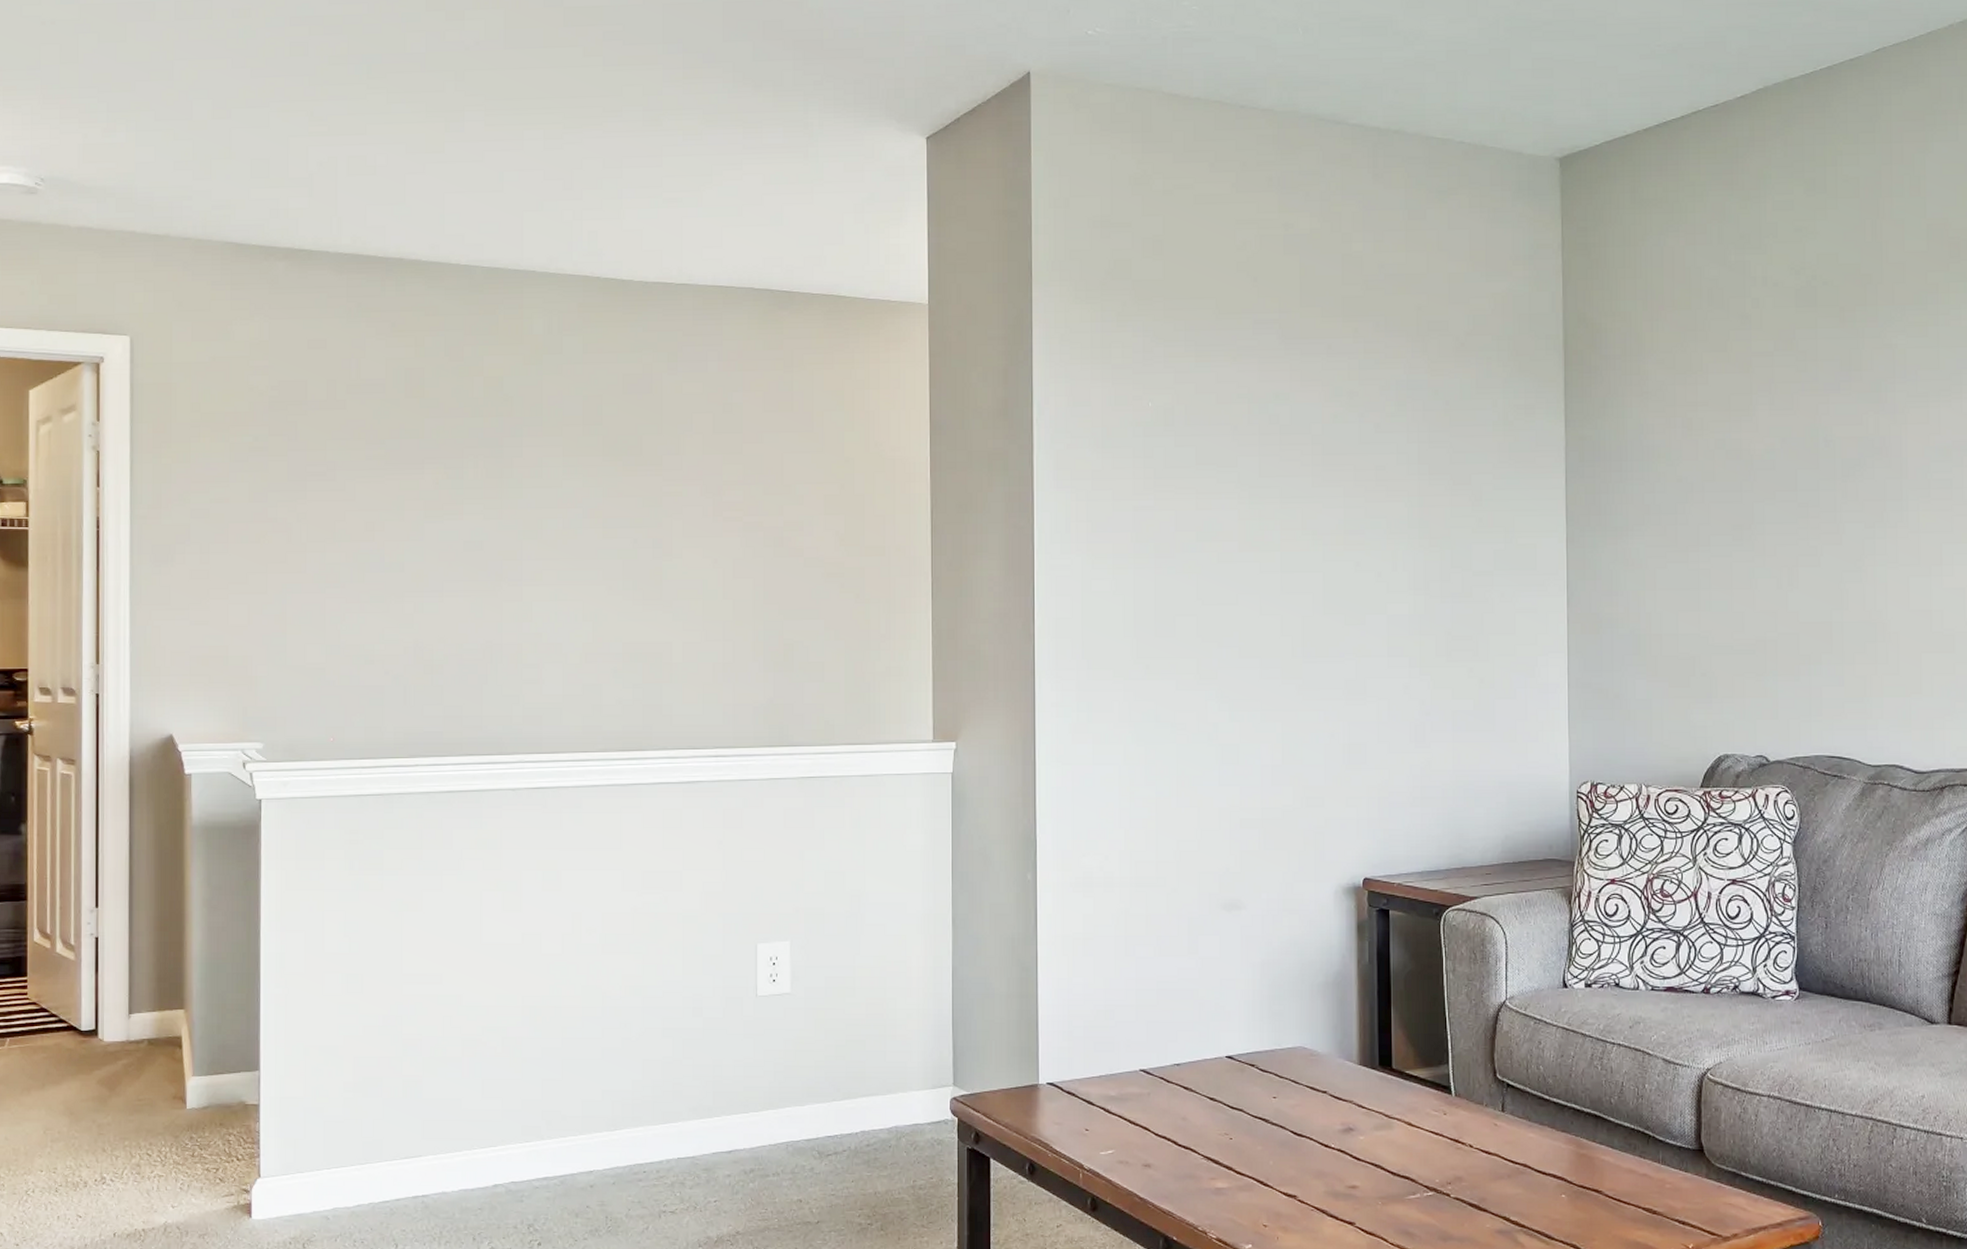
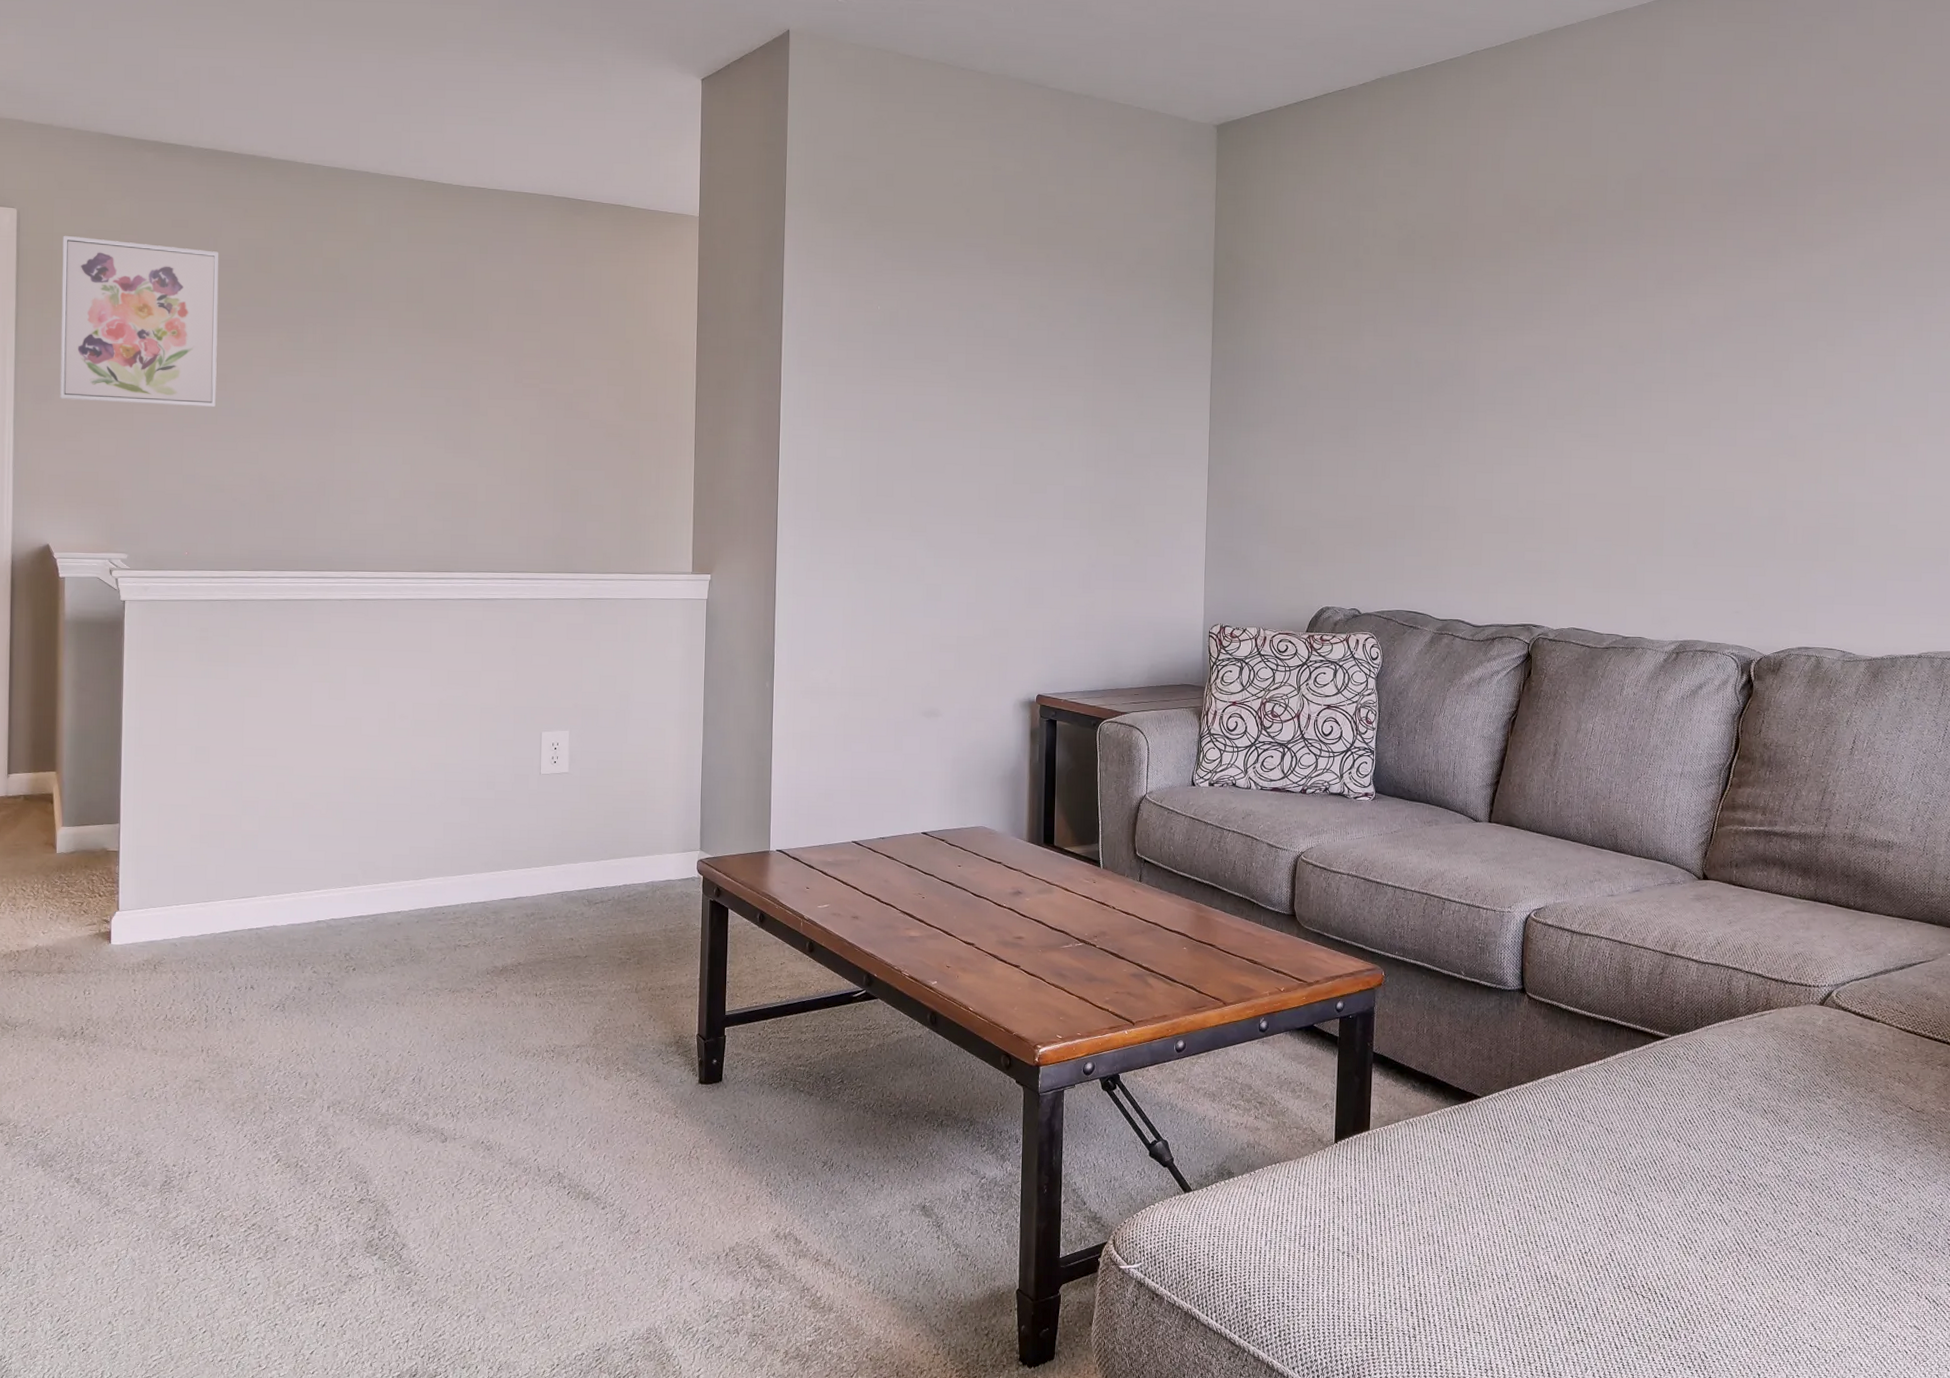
wall art: none [182,364,363,563] -> present [59,235,219,408]

